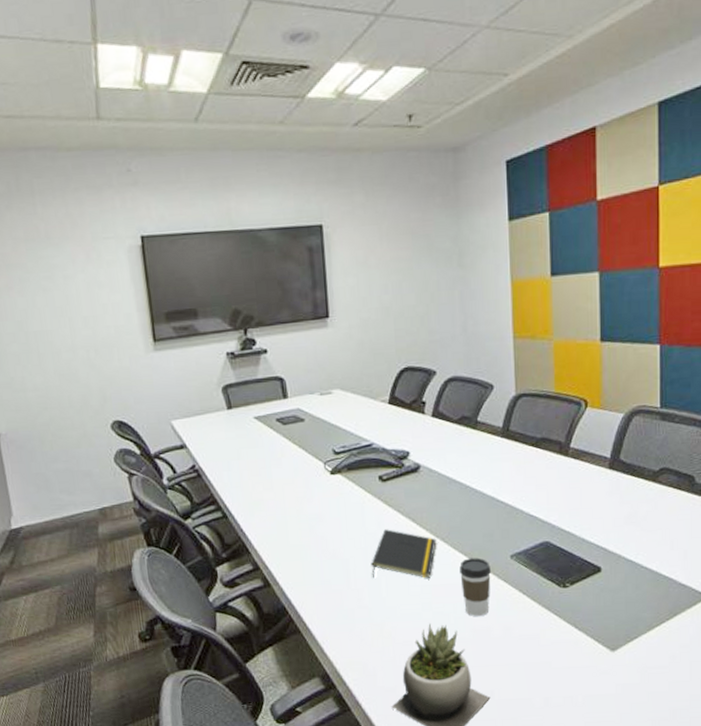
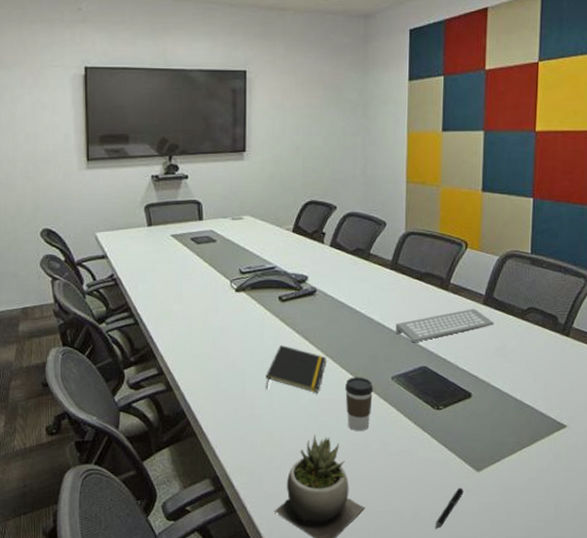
computer keyboard: none [511,473,622,516] -> present [395,308,494,342]
pen: none [568,669,598,715] -> present [435,487,464,529]

